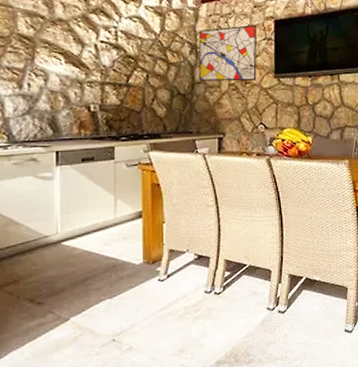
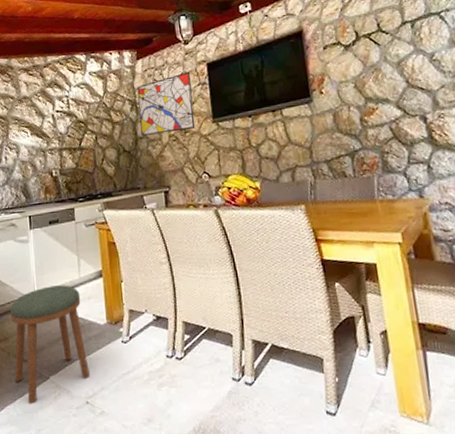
stool: none [22,225,119,347] -> present [9,285,90,404]

